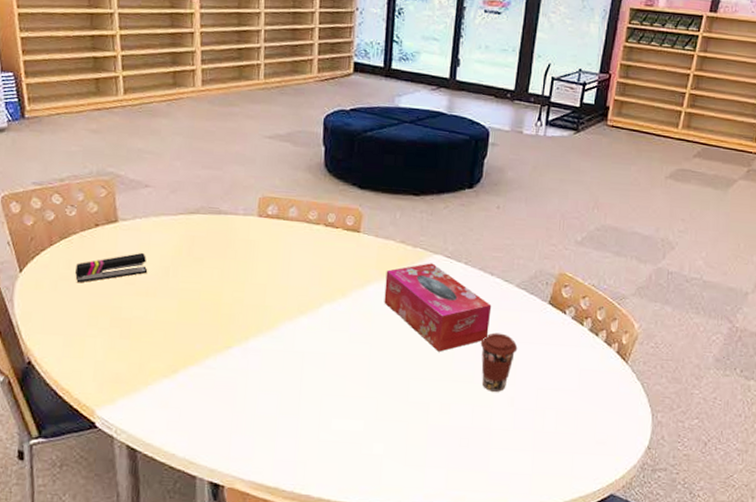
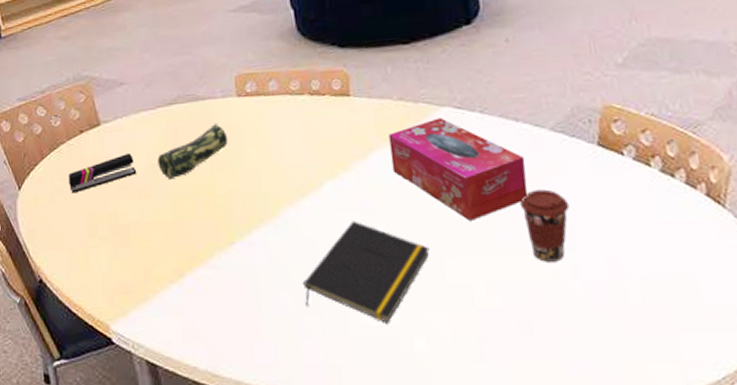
pencil case: none [170,237,243,282] -> present [158,122,228,179]
notepad: none [286,340,401,429] -> present [303,220,430,323]

